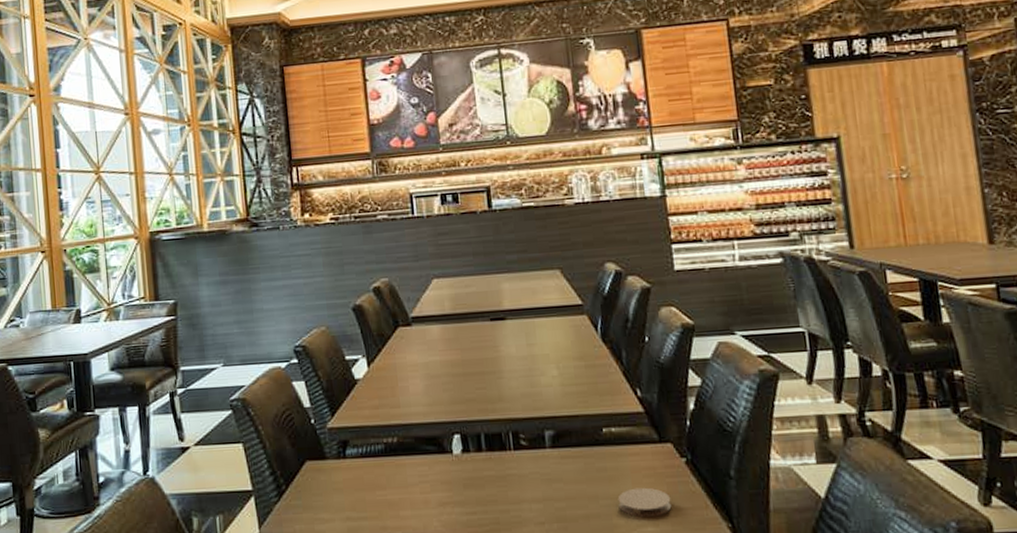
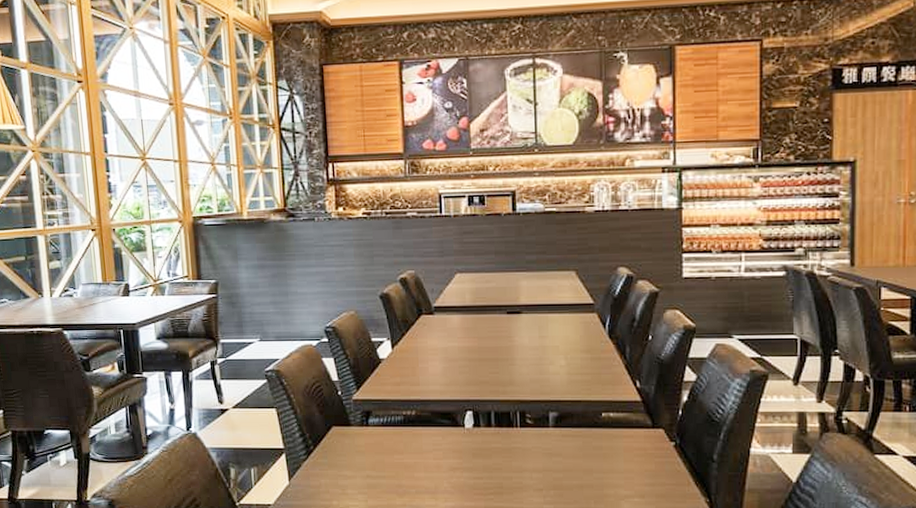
coaster: present [617,487,672,517] -> none [610,465,658,490]

